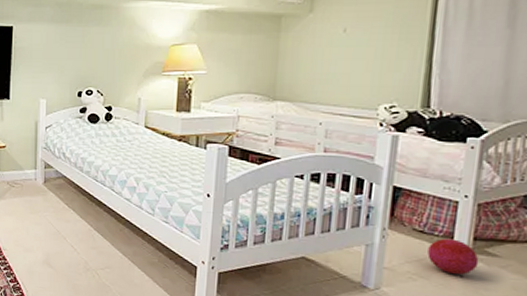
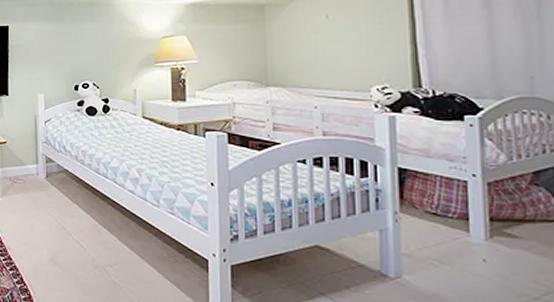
ball: present [427,238,479,275] -> none [444,220,500,260]

